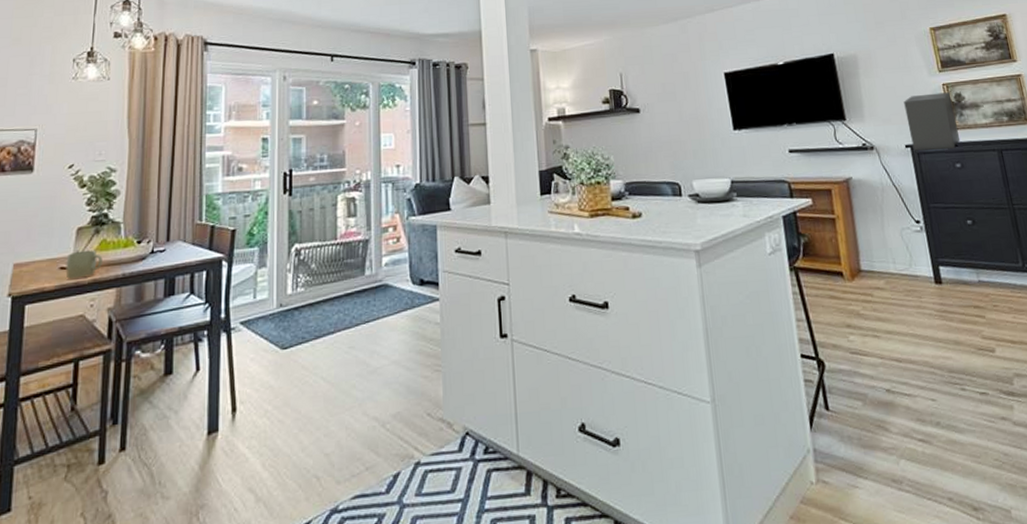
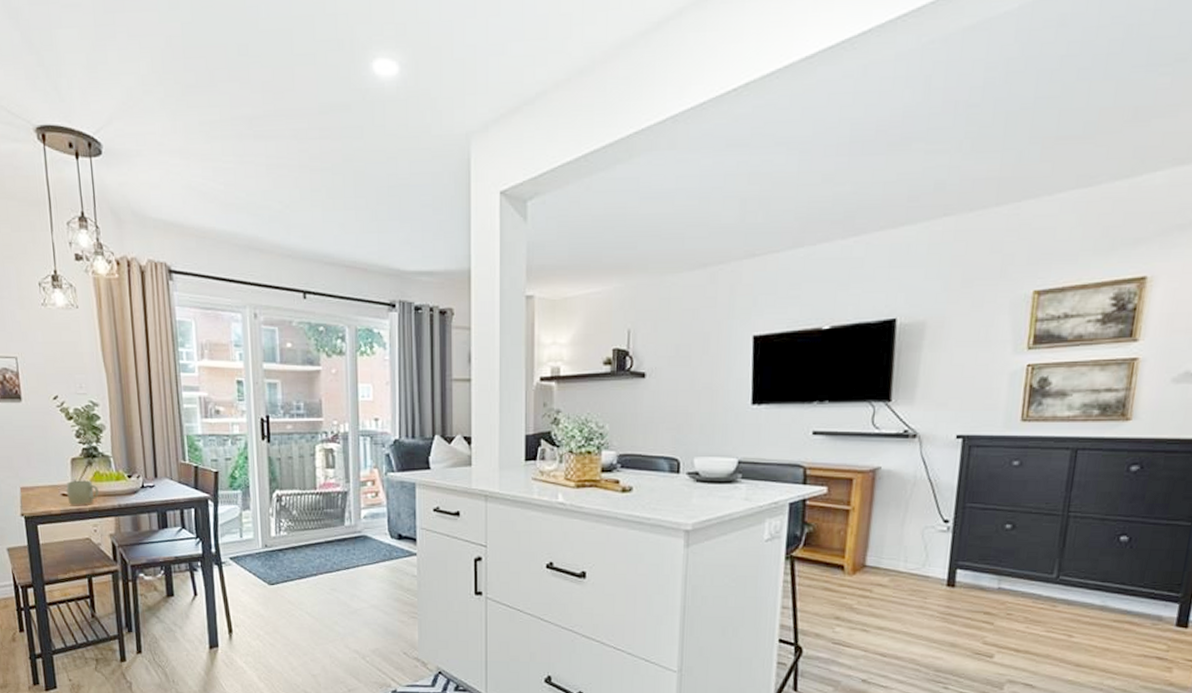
speaker: present [904,92,960,151] -> none [965,375,1034,444]

